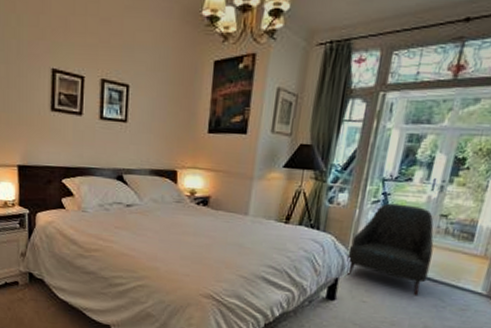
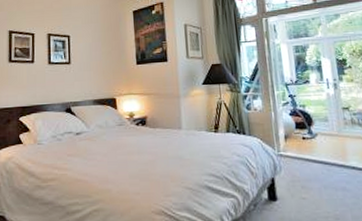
armchair: present [346,203,434,296] -> none [275,103,352,187]

